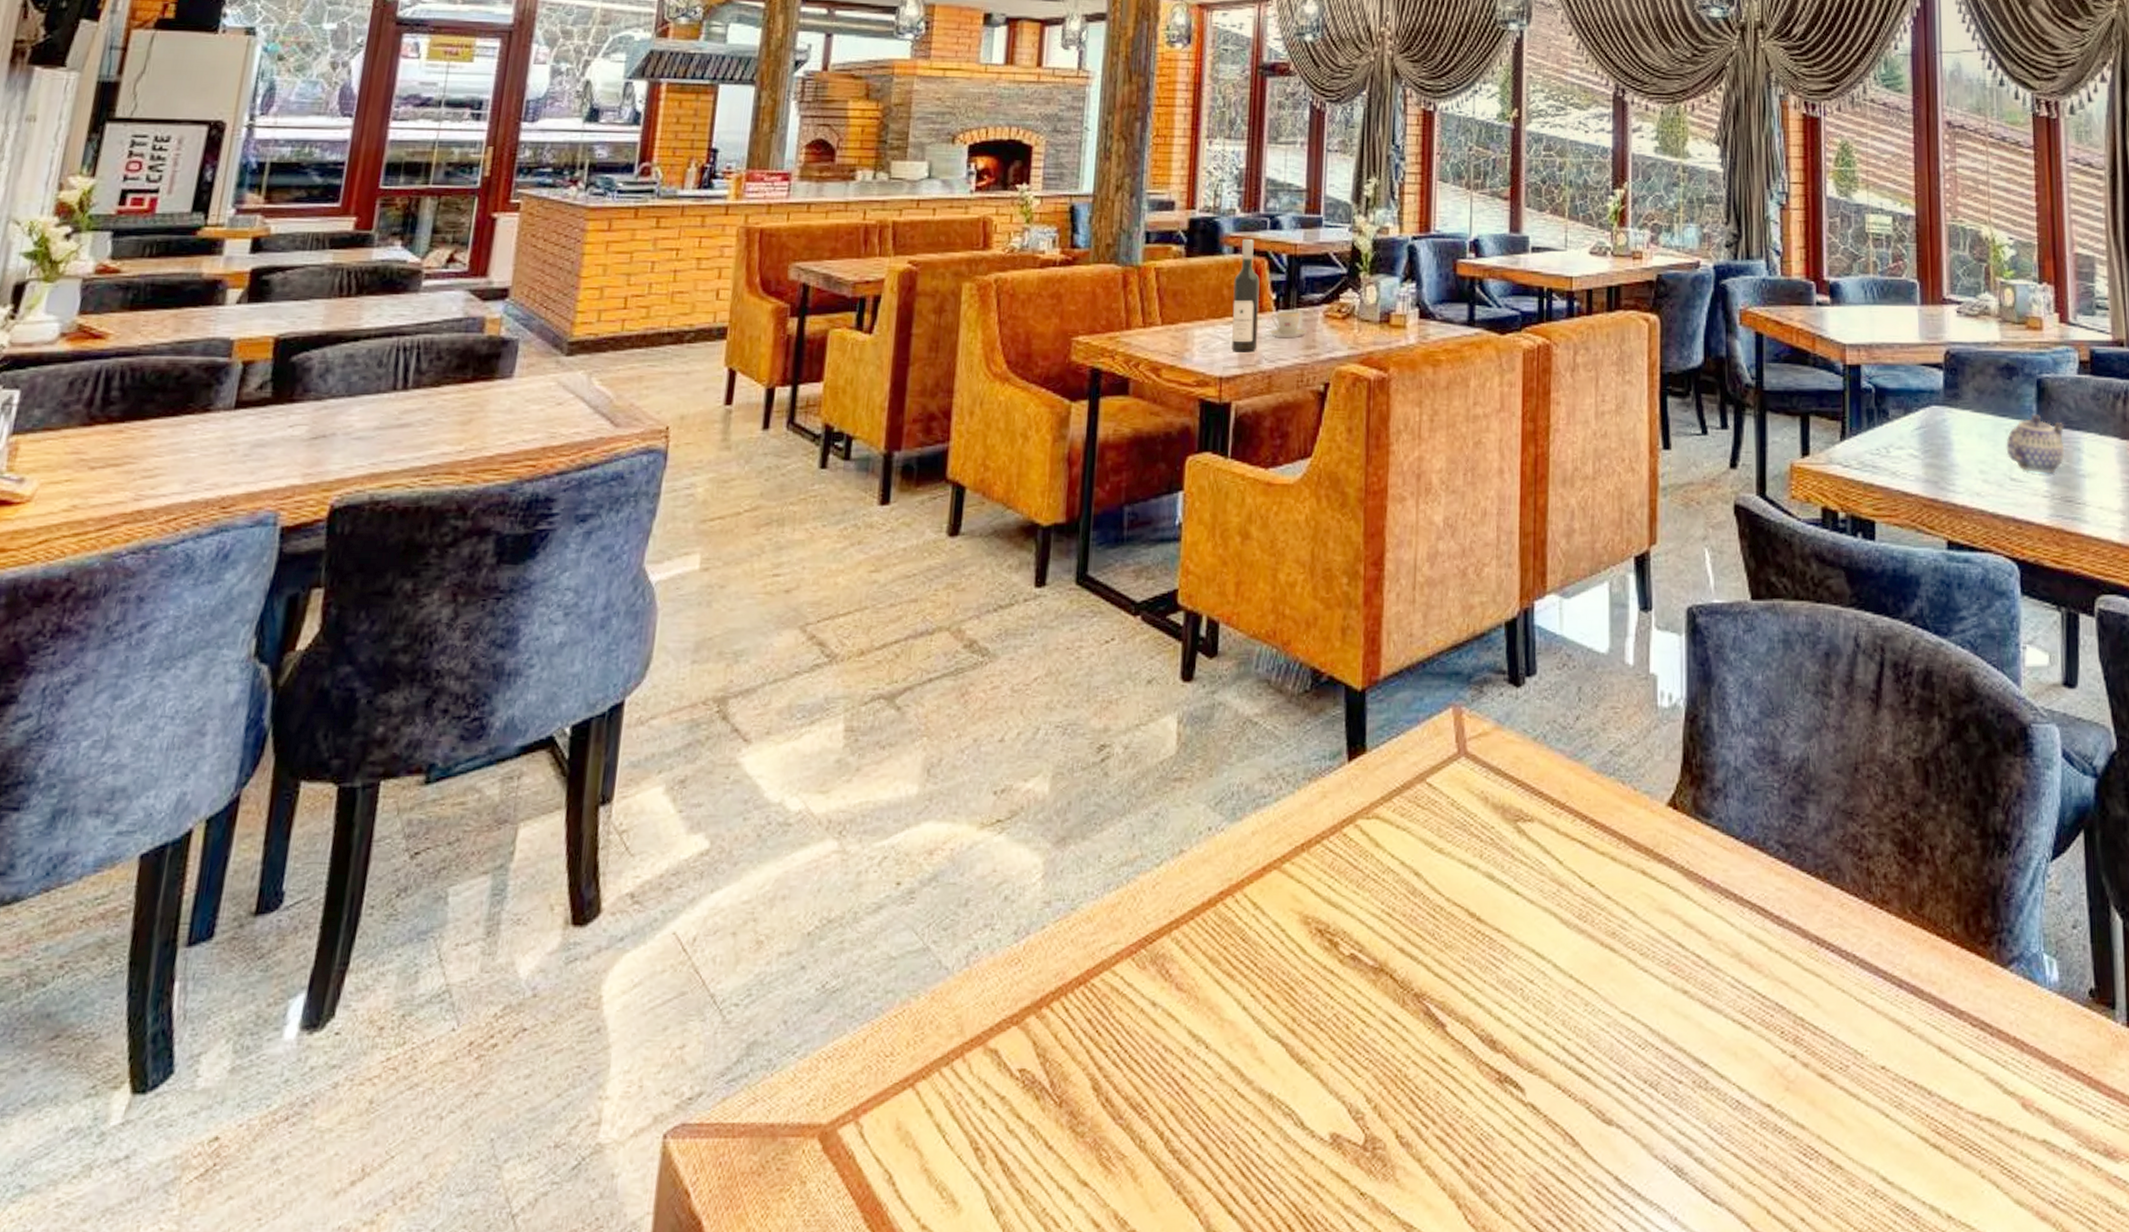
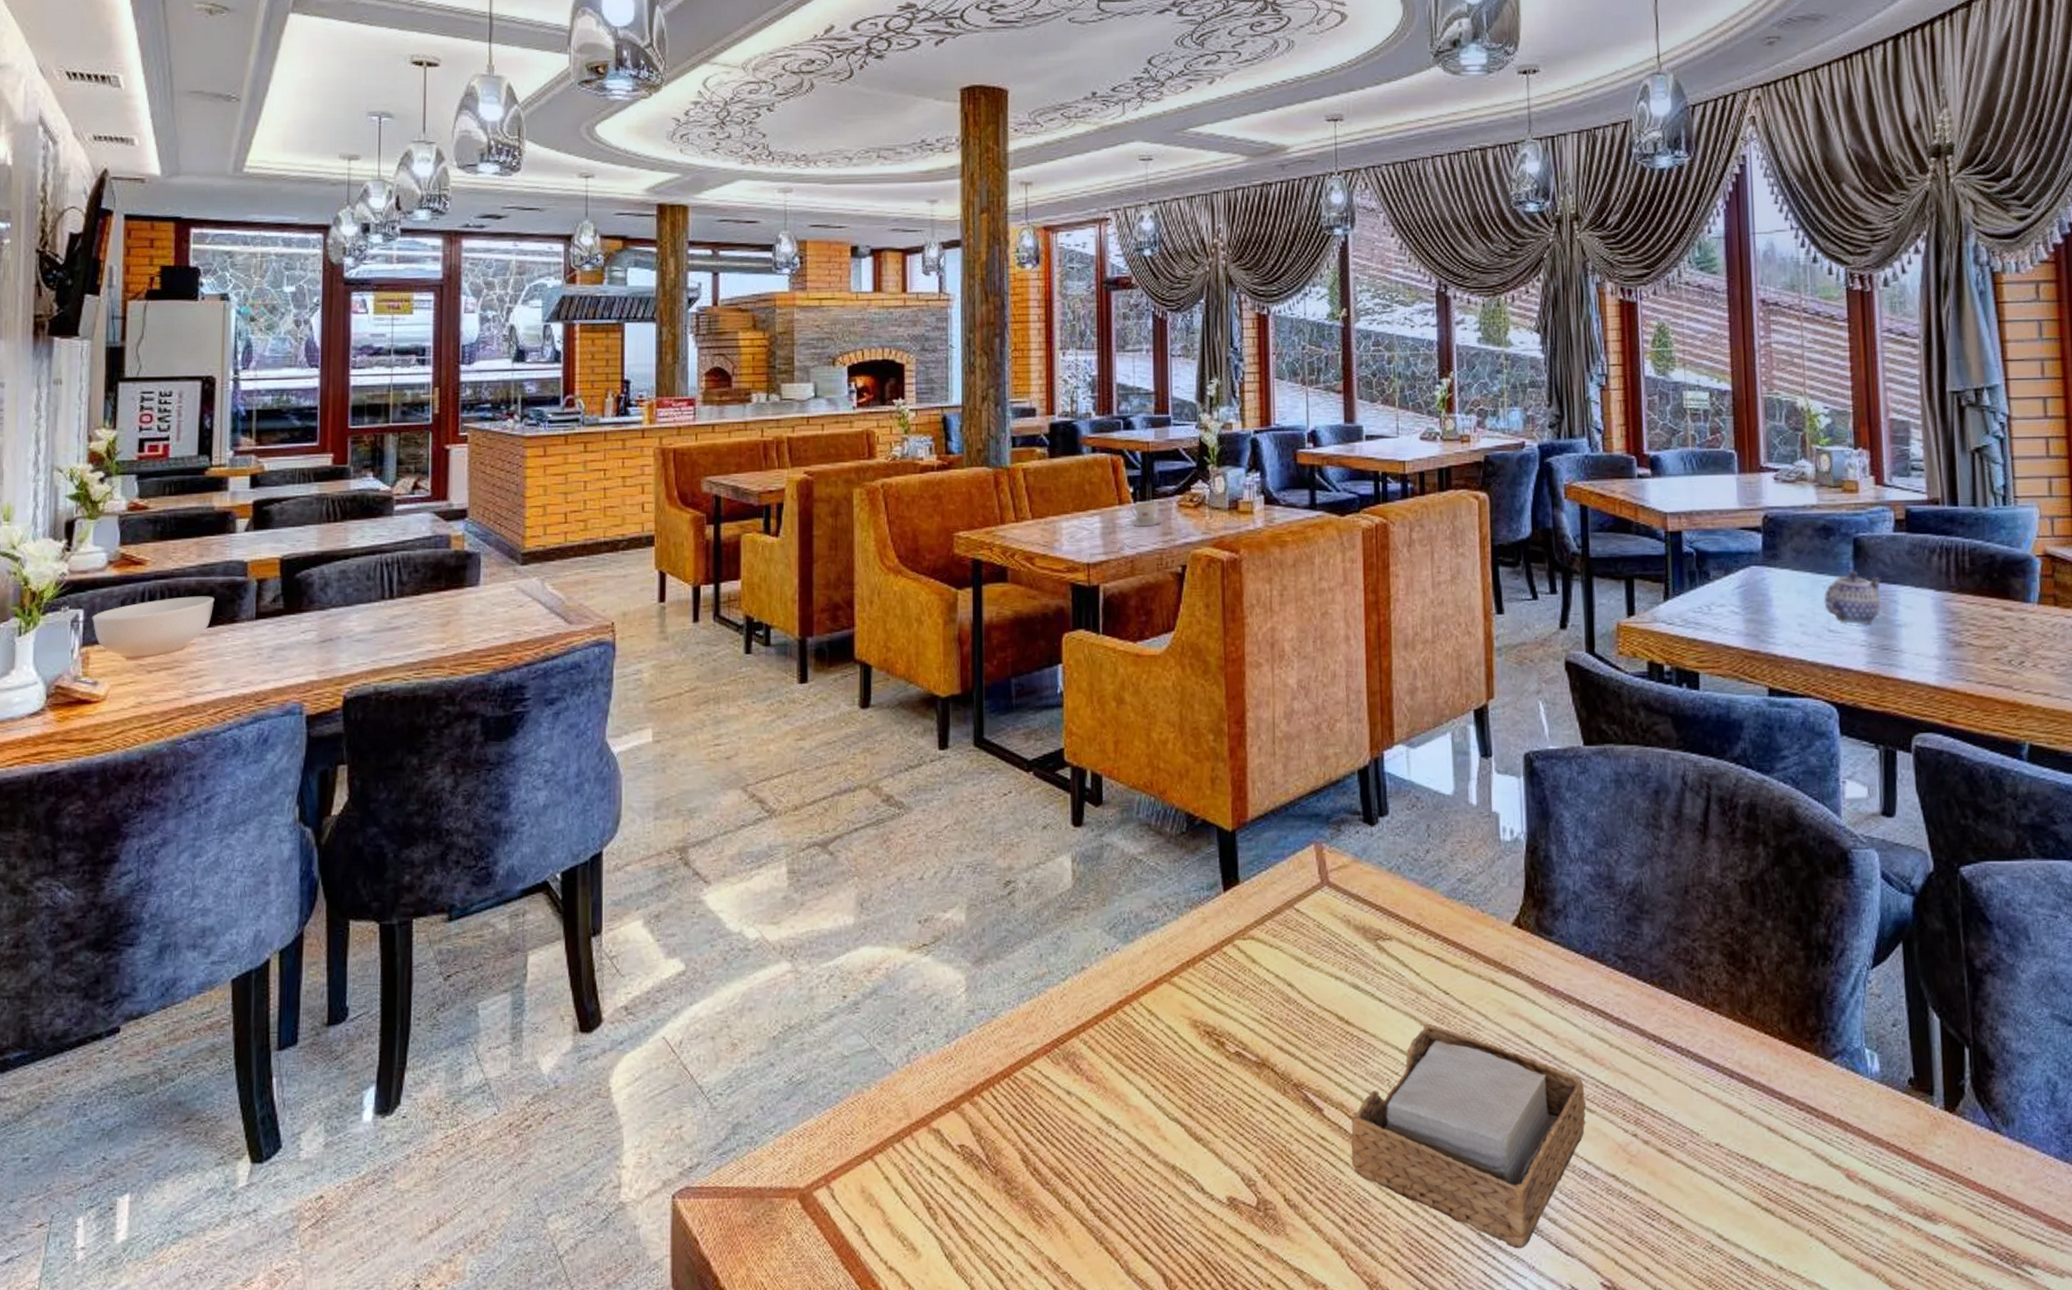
bowl: none [29,378,187,453] -> present [92,596,215,659]
bottle: present [1231,238,1260,352] -> none [1094,438,1119,541]
napkin holder: none [1475,923,1741,1196] -> present [1351,1024,1587,1249]

